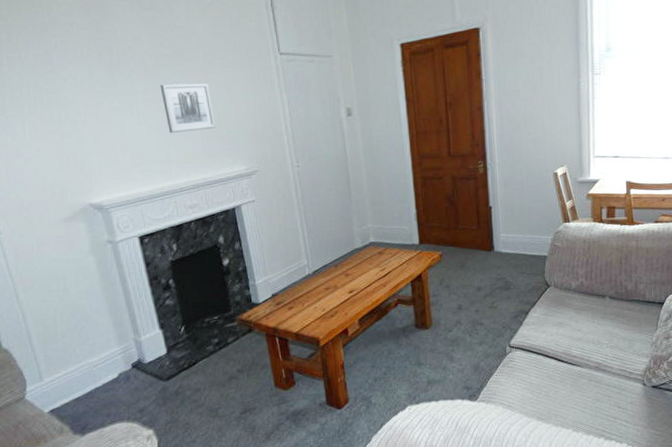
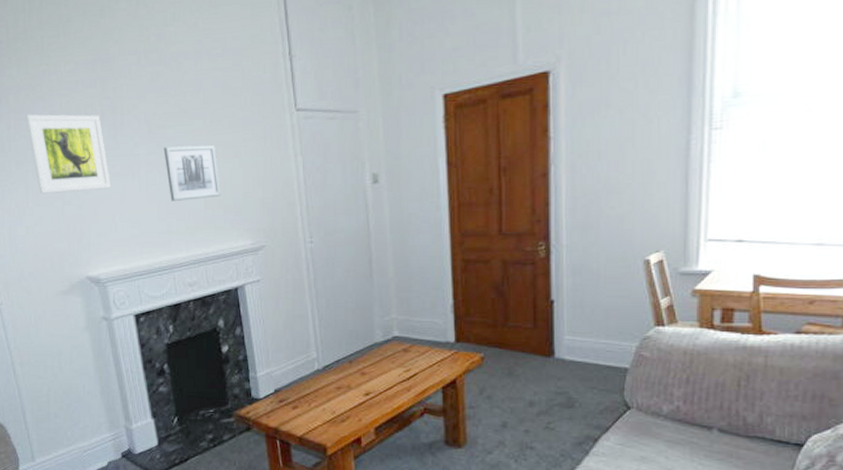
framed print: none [19,53,110,127] -> present [26,114,111,194]

